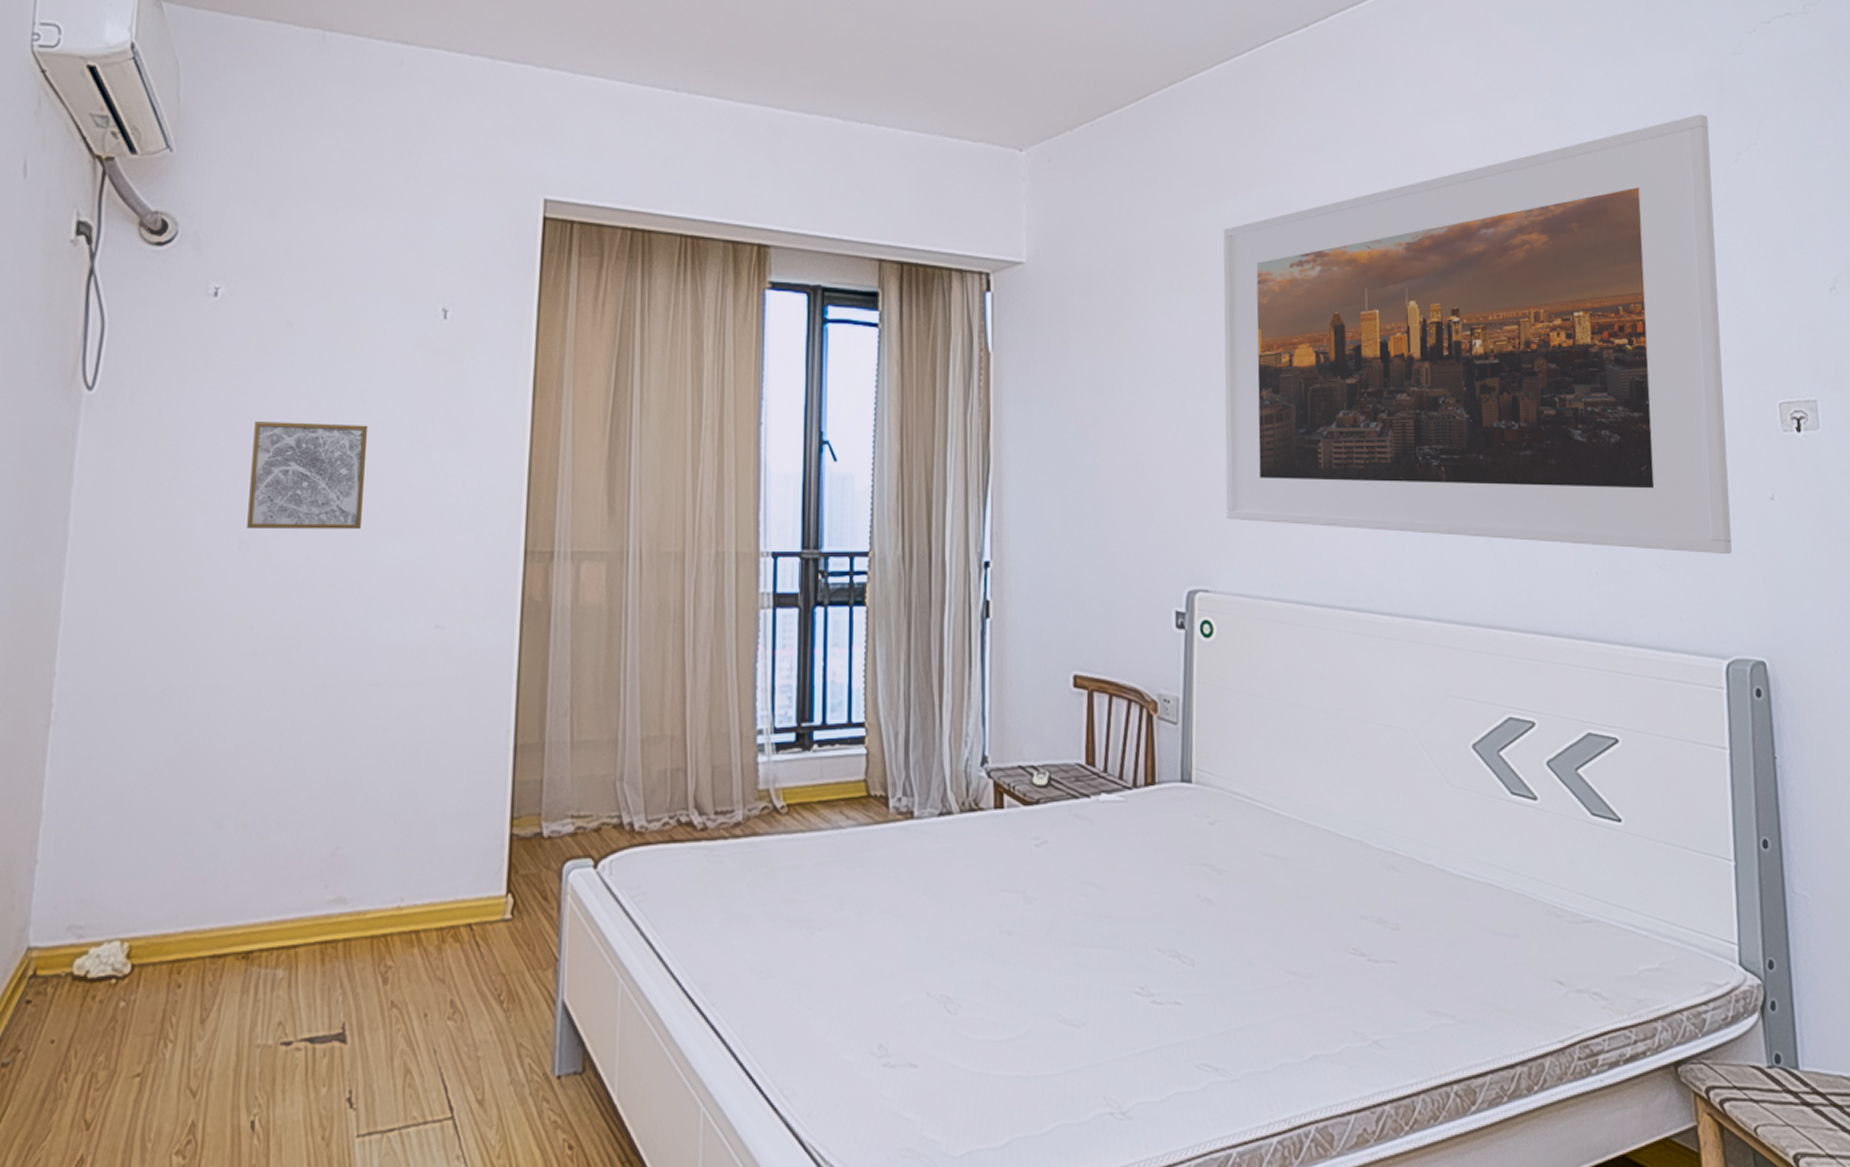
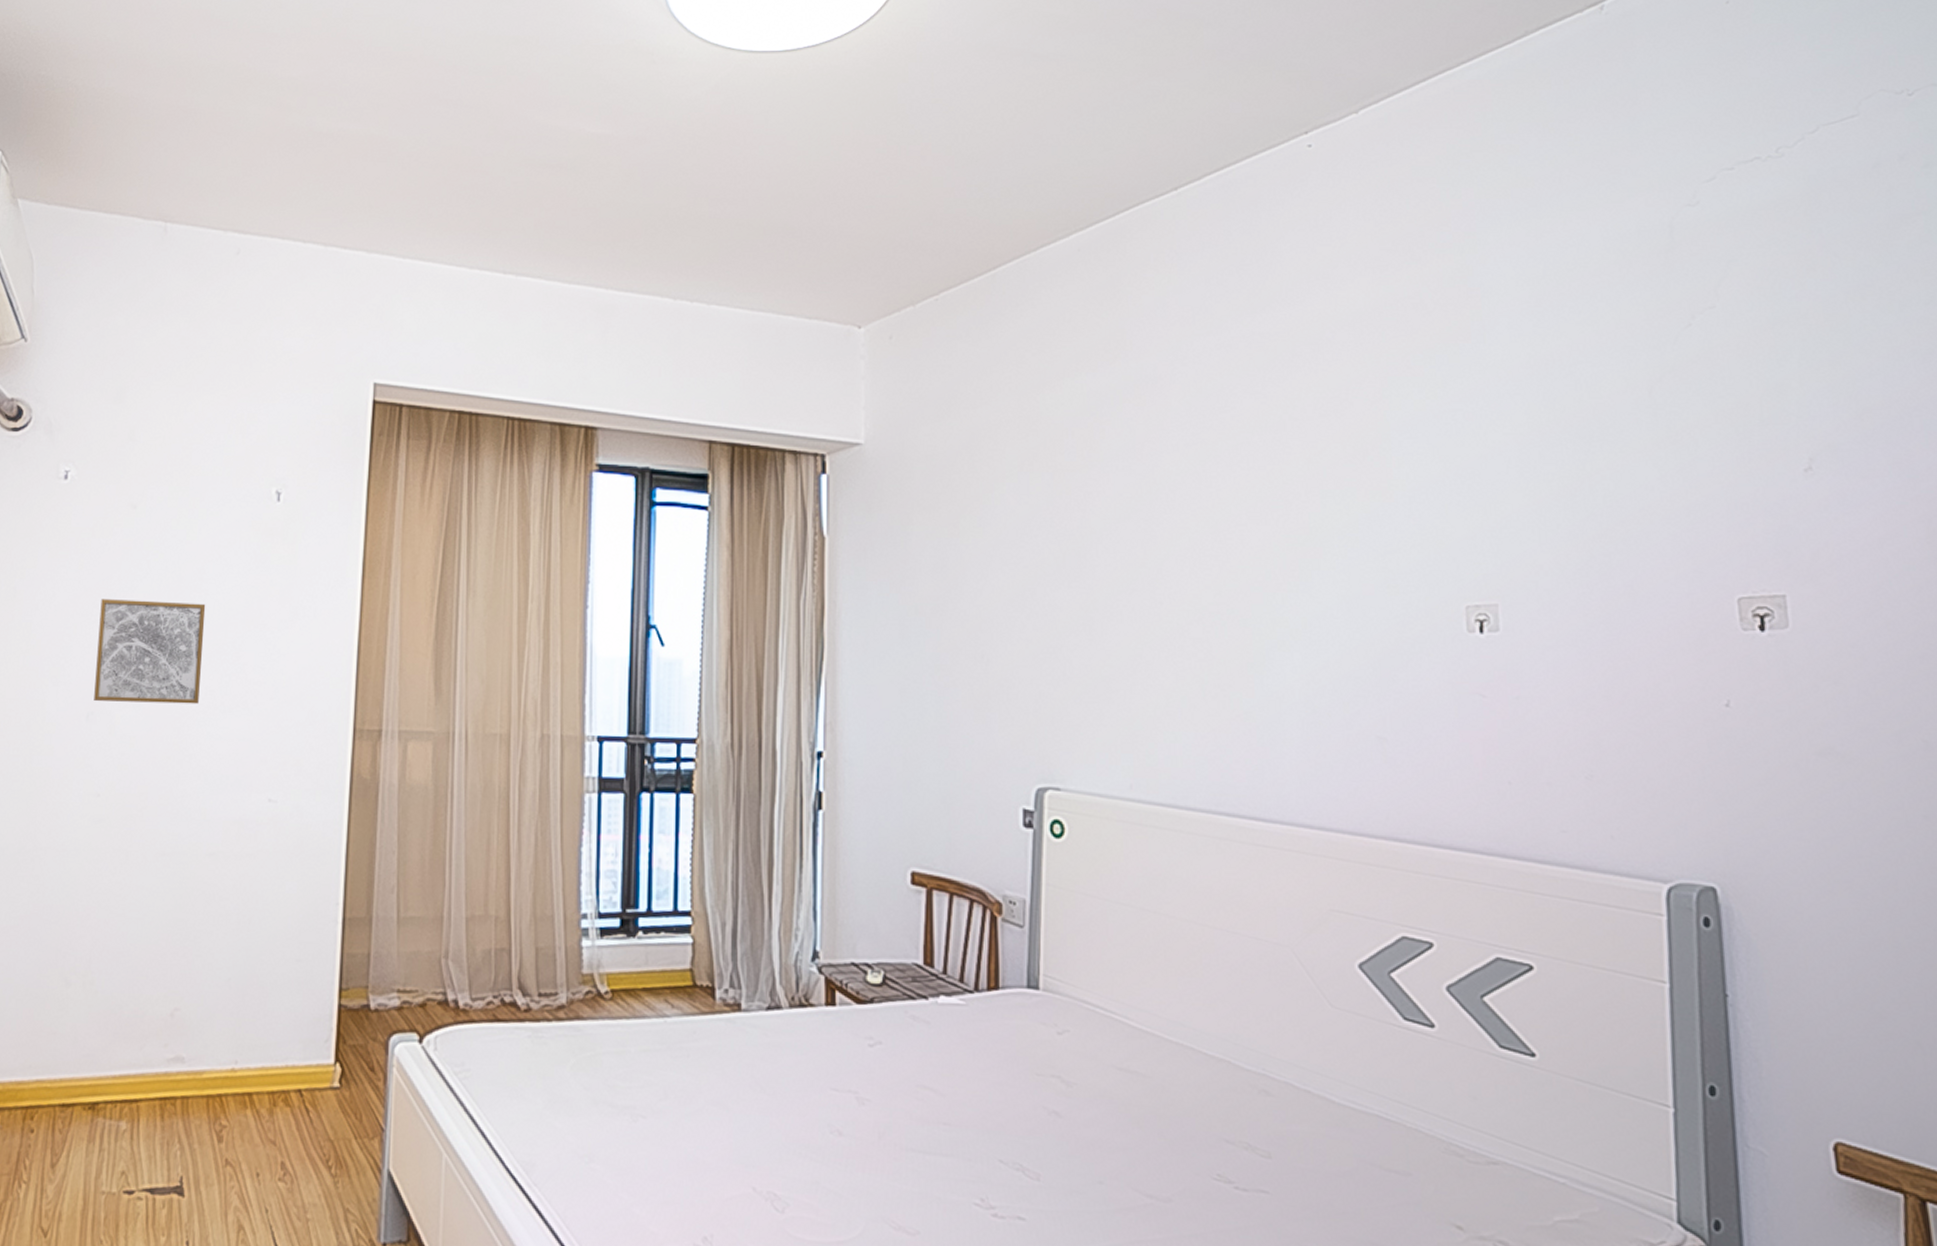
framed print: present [1223,114,1732,554] -> none [1079,275,1676,766]

